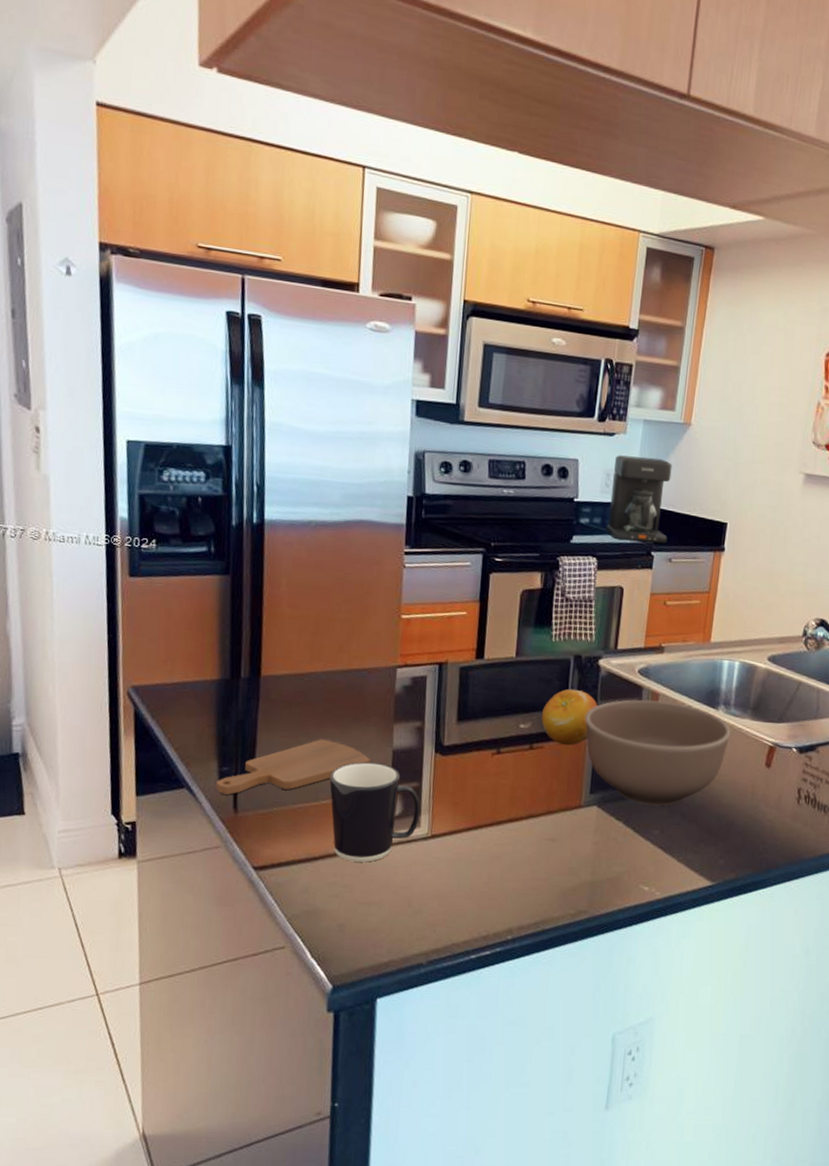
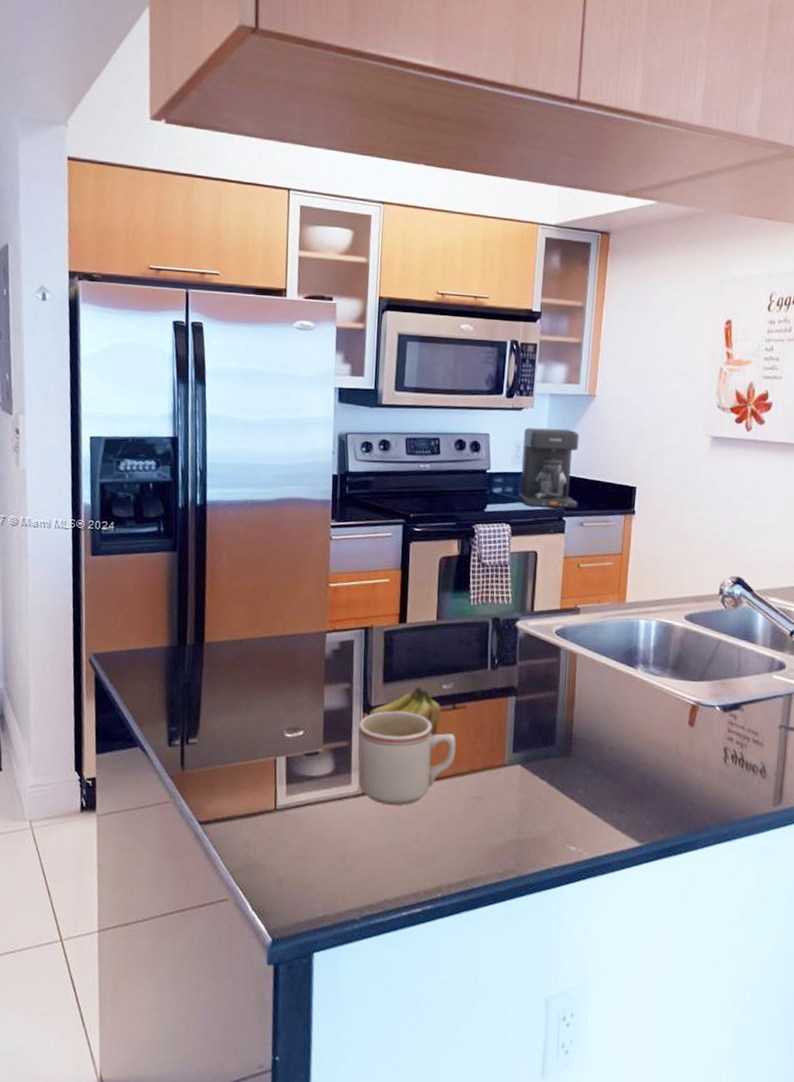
cutting board: present [216,739,371,795] -> none [165,700,305,753]
mug: present [329,762,421,863] -> none [266,722,351,819]
mug: none [428,750,532,849] -> present [358,711,456,806]
fruit: none [440,726,518,777] -> present [368,687,441,736]
fruit: present [541,689,598,746] -> none [463,650,517,706]
bowl: present [584,699,731,806] -> none [505,659,651,766]

